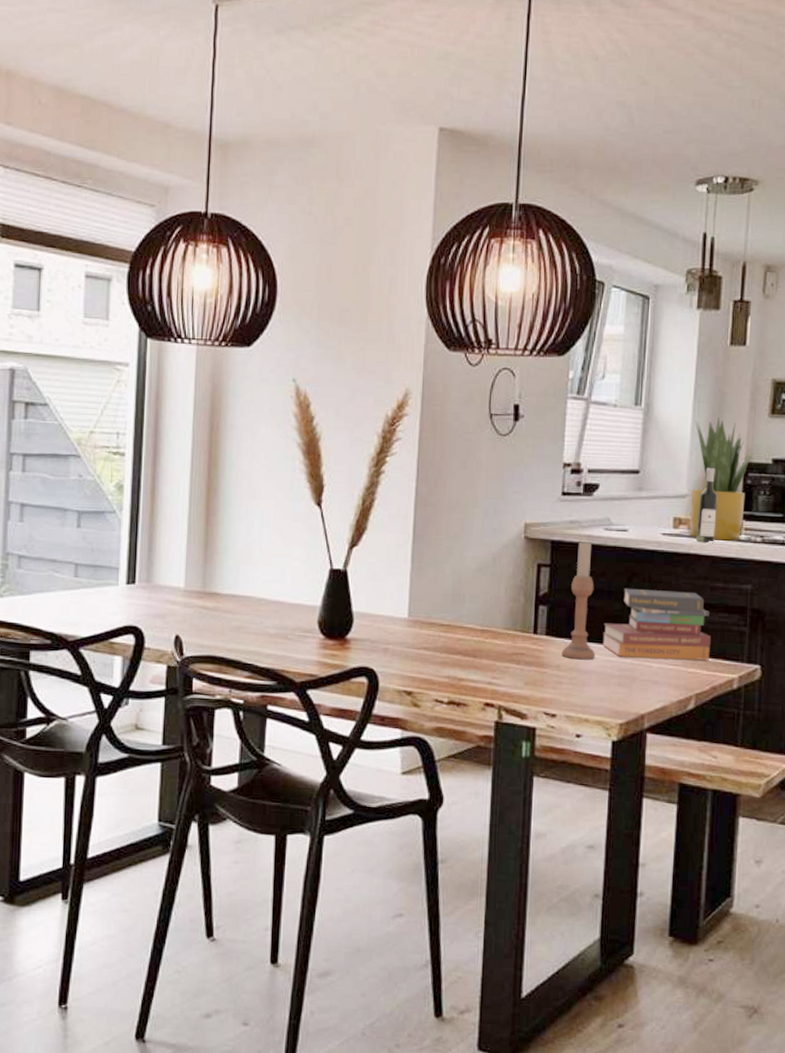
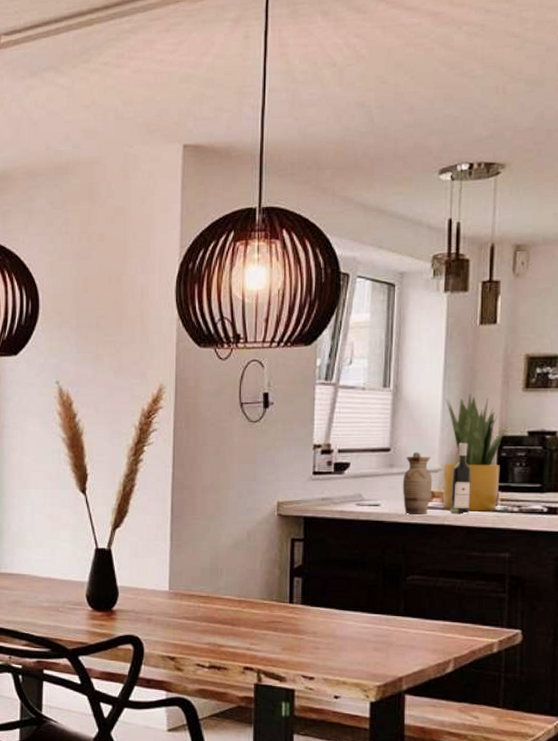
candlestick: present [561,541,595,659] -> none [317,516,351,626]
books: present [602,588,711,661] -> none [358,559,468,626]
ceramic jug: none [650,475,680,542] -> present [402,451,433,514]

